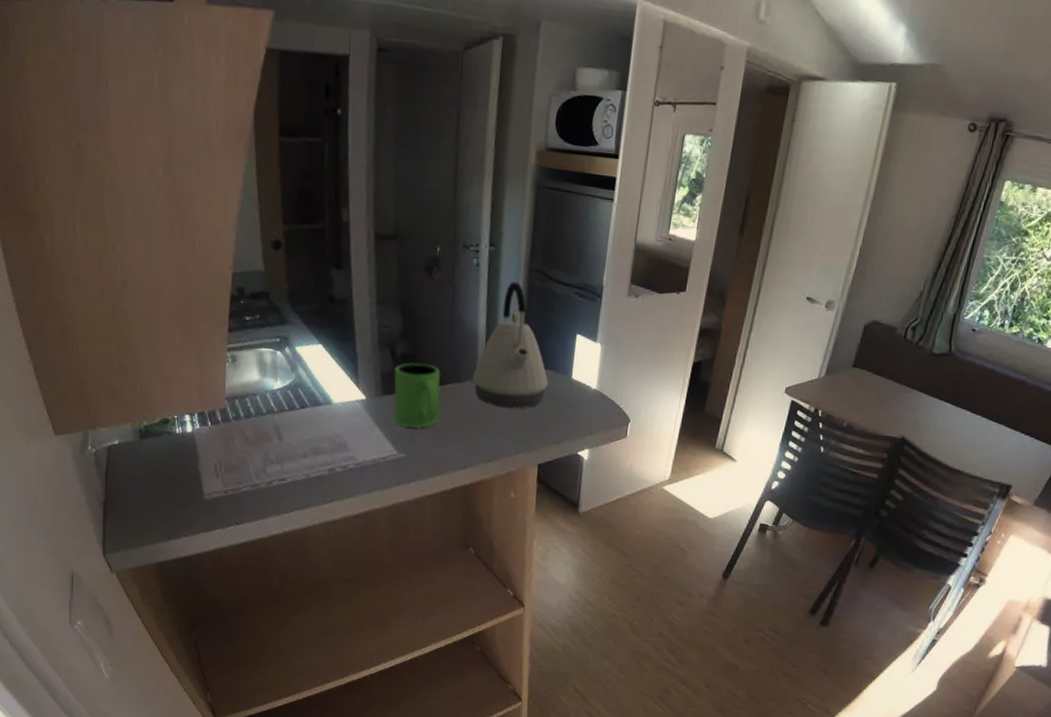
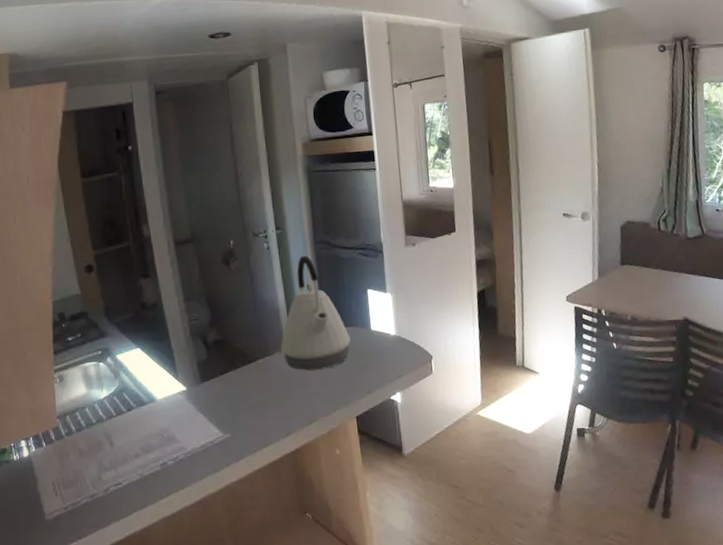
mug: present [394,363,441,428] -> none [209,345,257,408]

